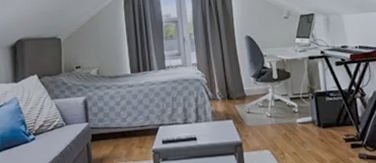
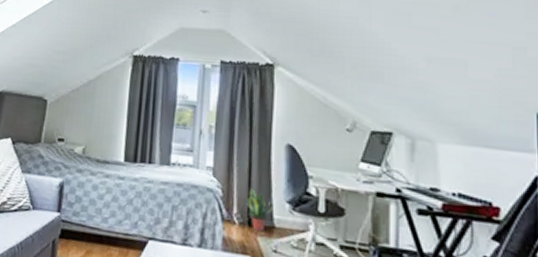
potted plant: none [224,72,243,101] -> present [246,187,273,232]

